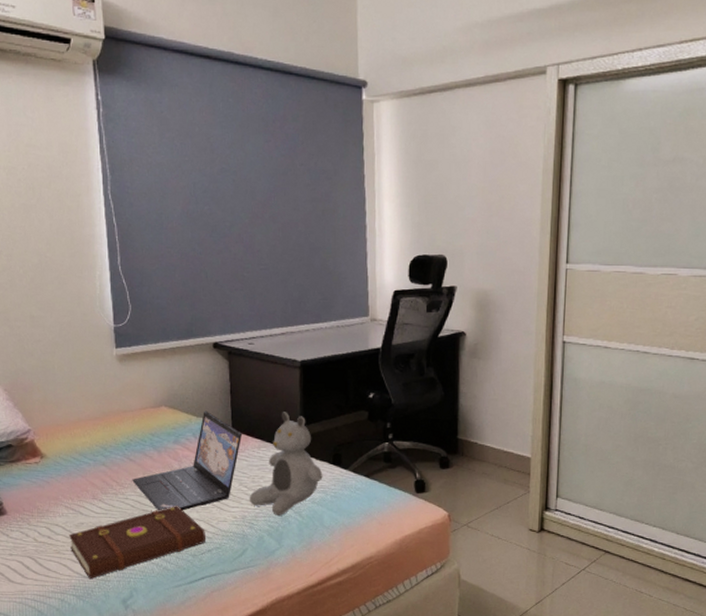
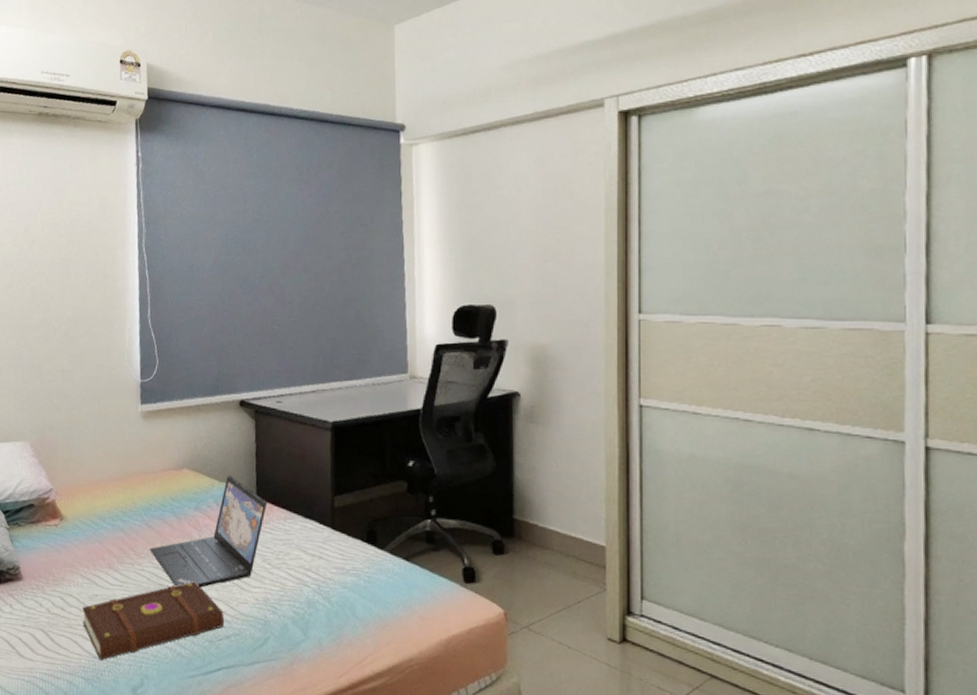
teddy bear: present [249,412,323,516] -> none [272,479,356,601]

